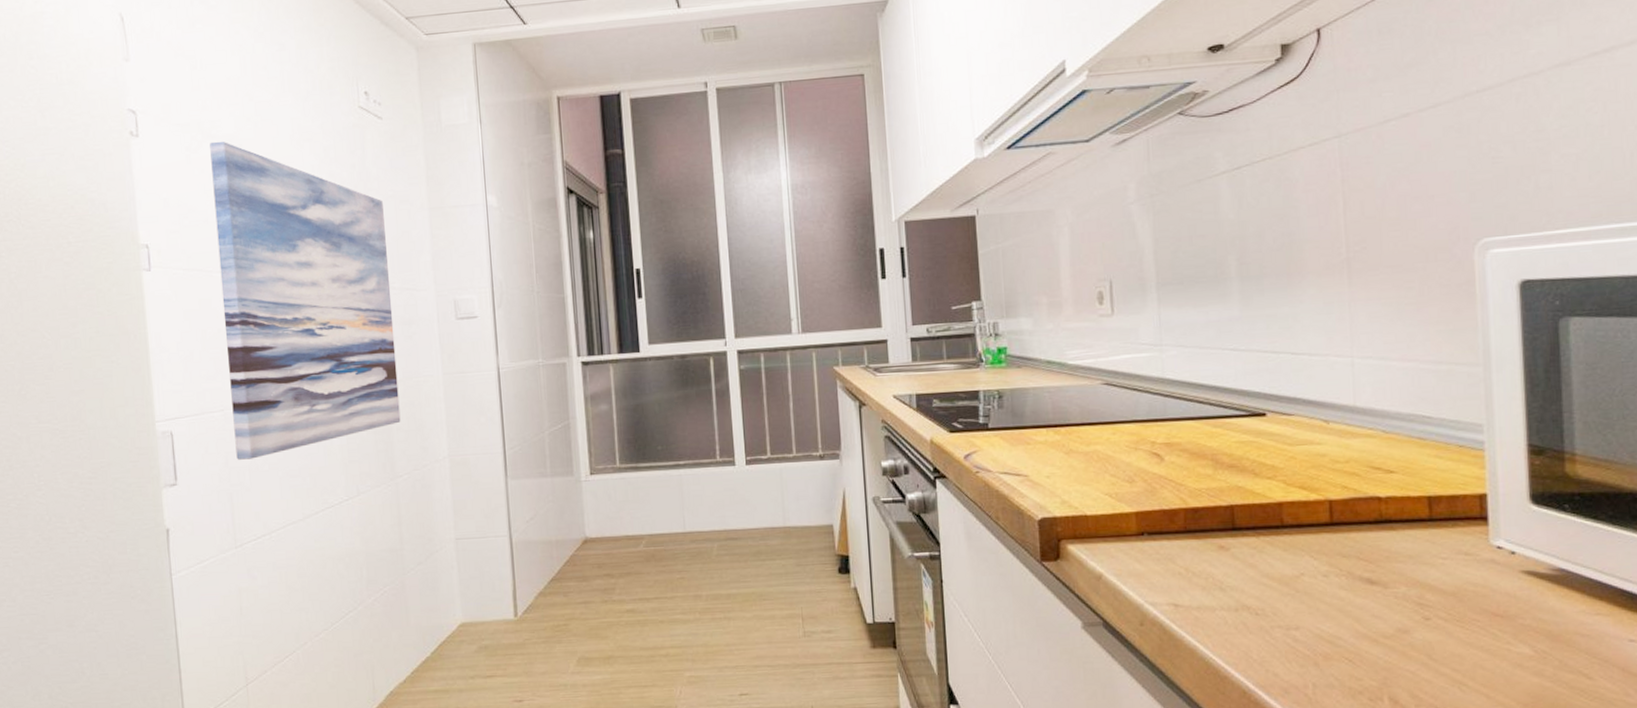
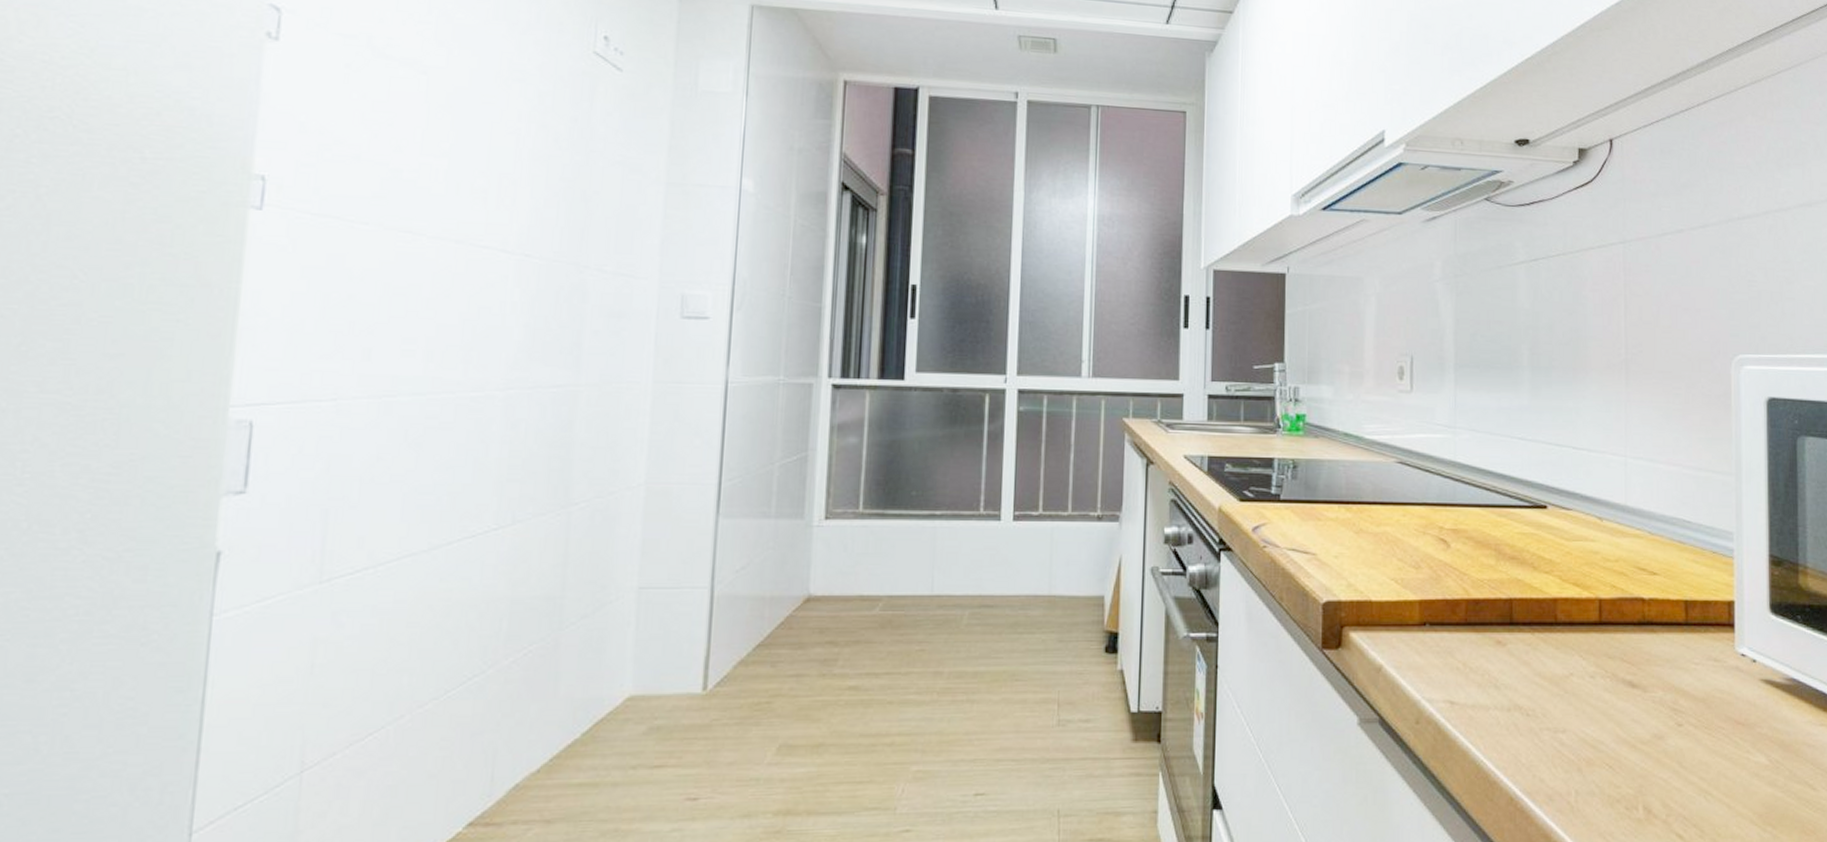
wall art: present [210,141,401,460] -> none [344,62,607,467]

